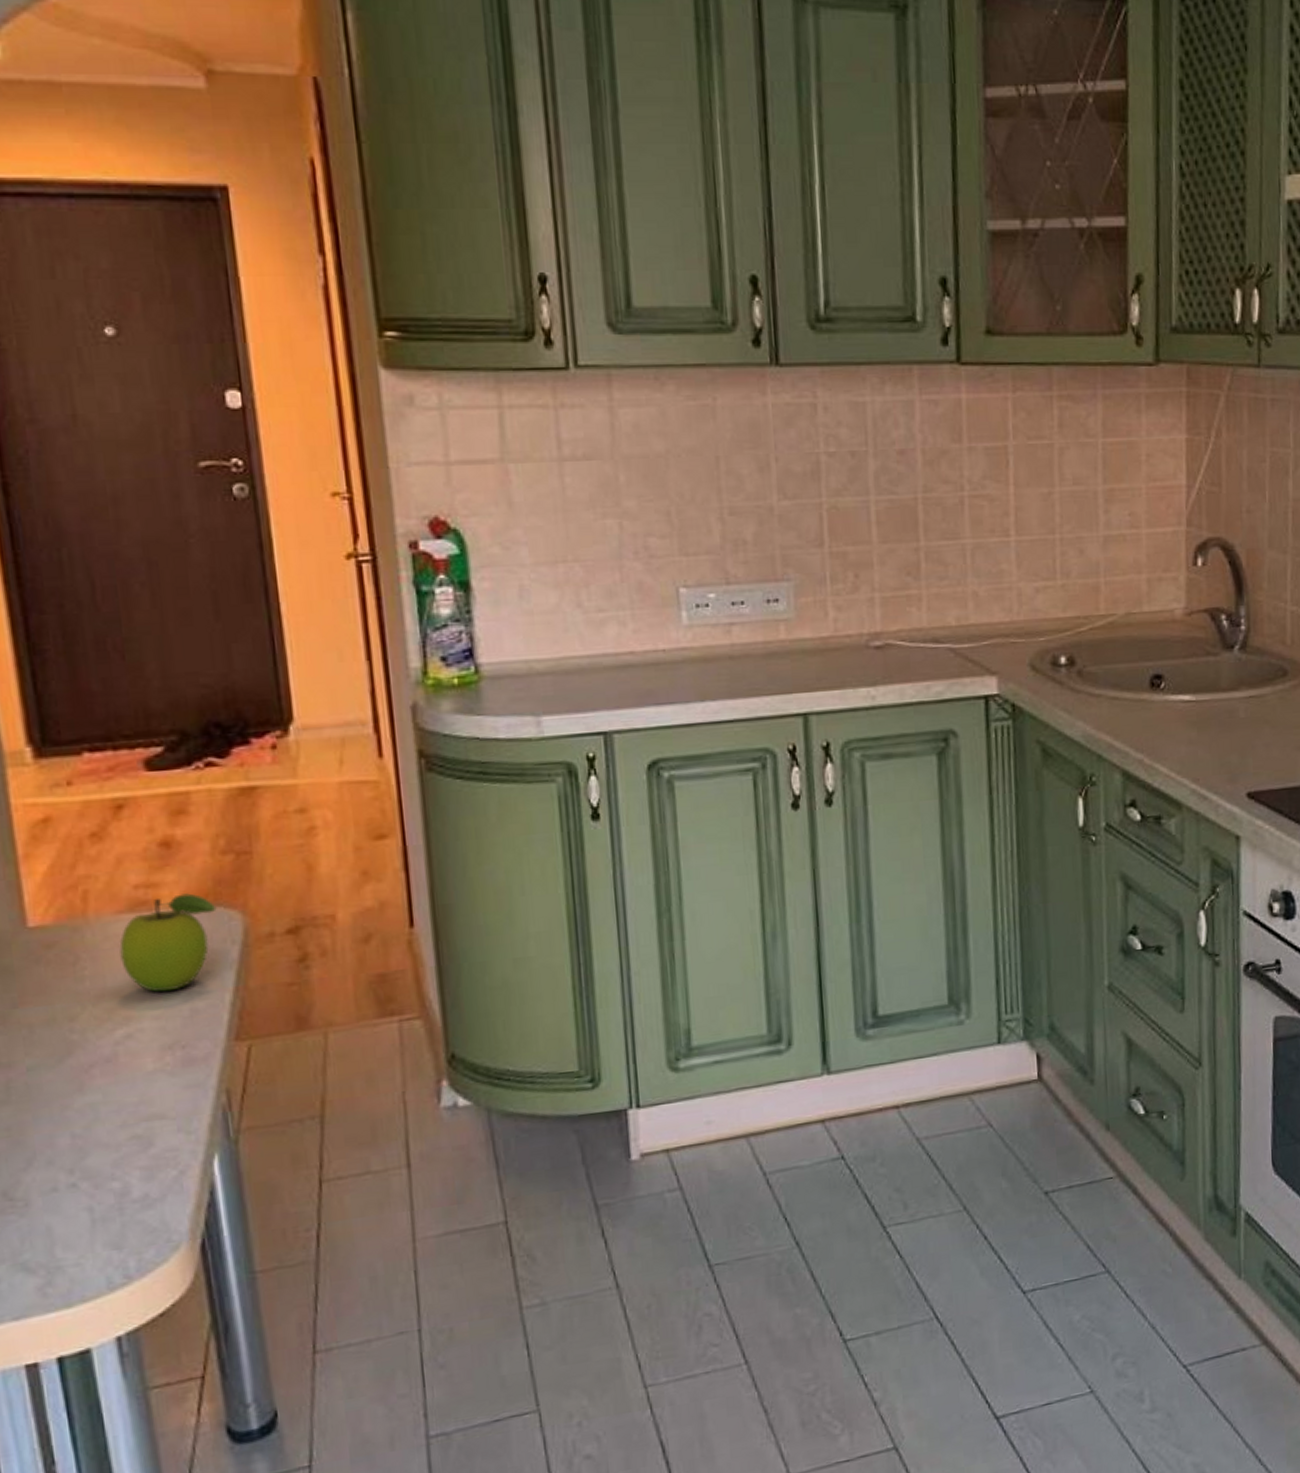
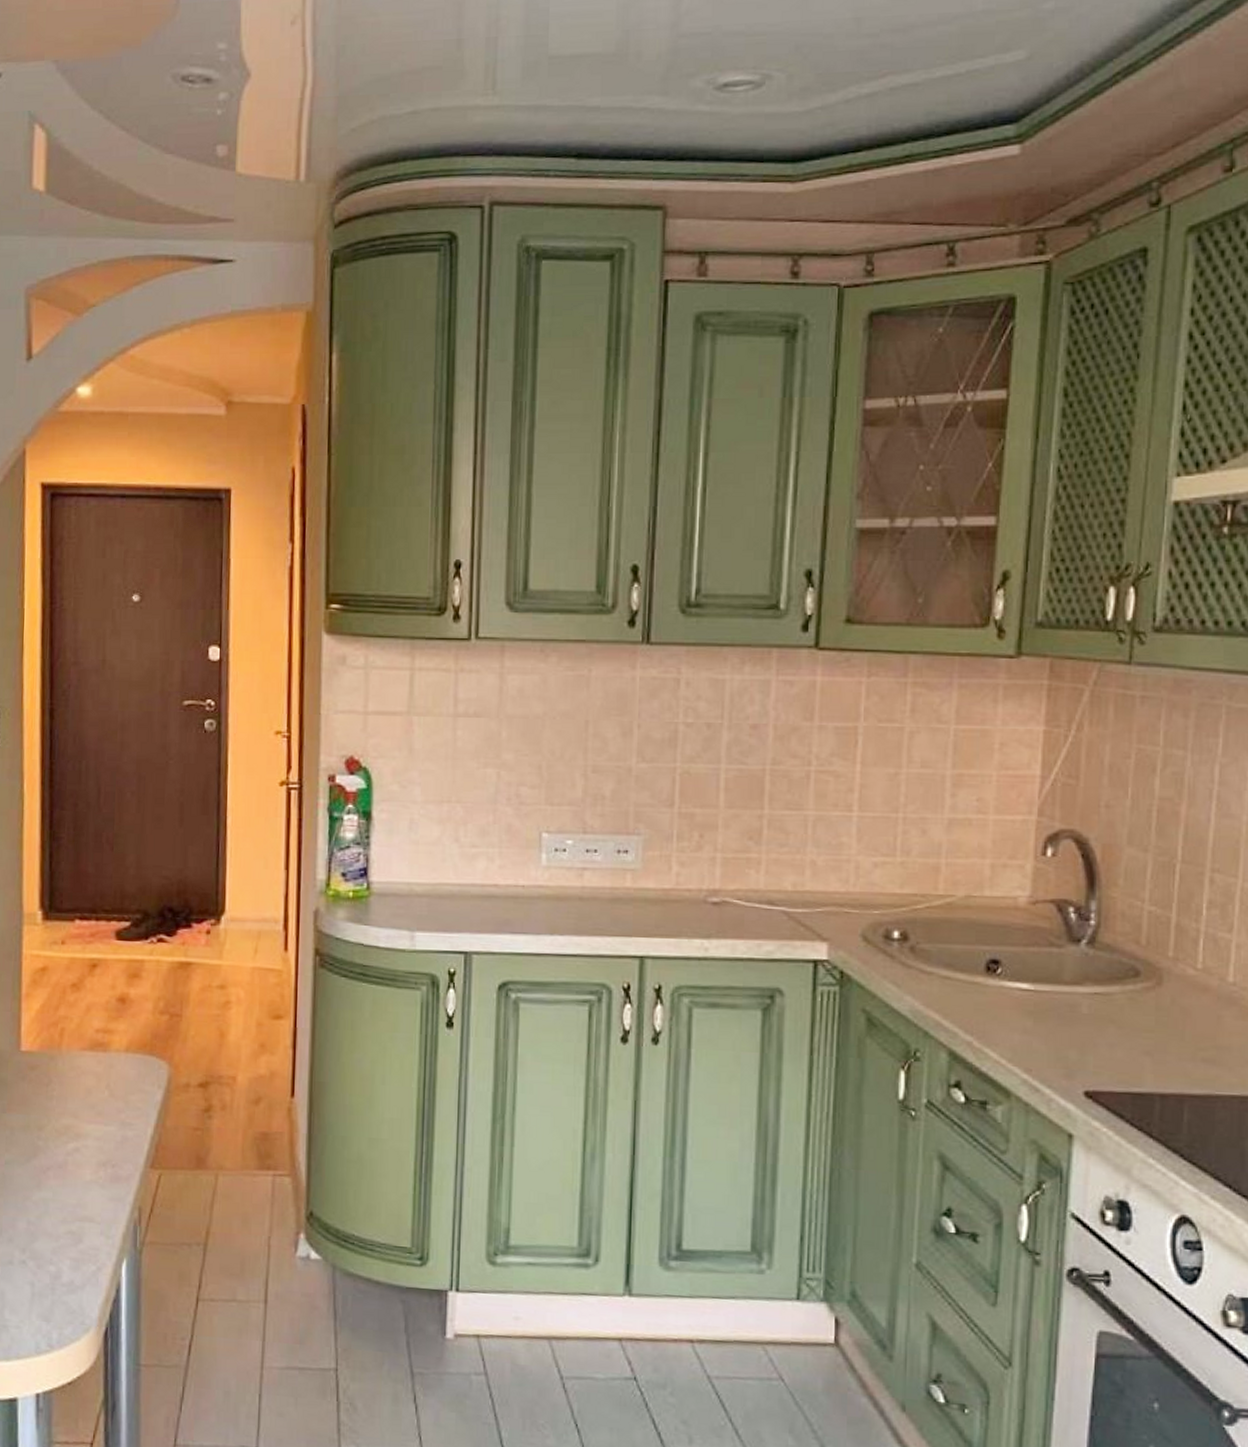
fruit: present [119,893,217,993] -> none [79,1041,151,1119]

